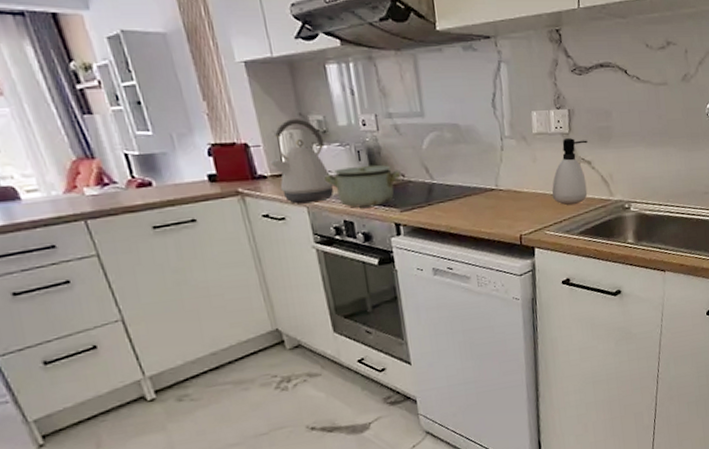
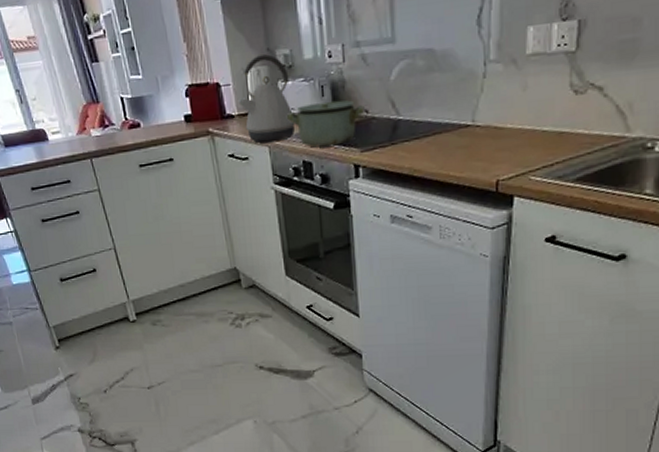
soap dispenser: present [551,138,588,206] -> none [543,57,602,145]

